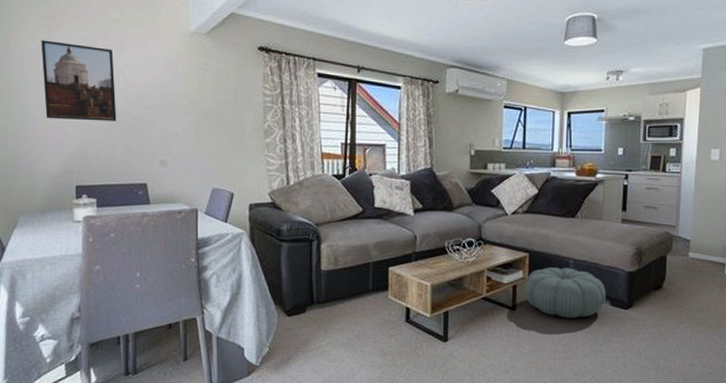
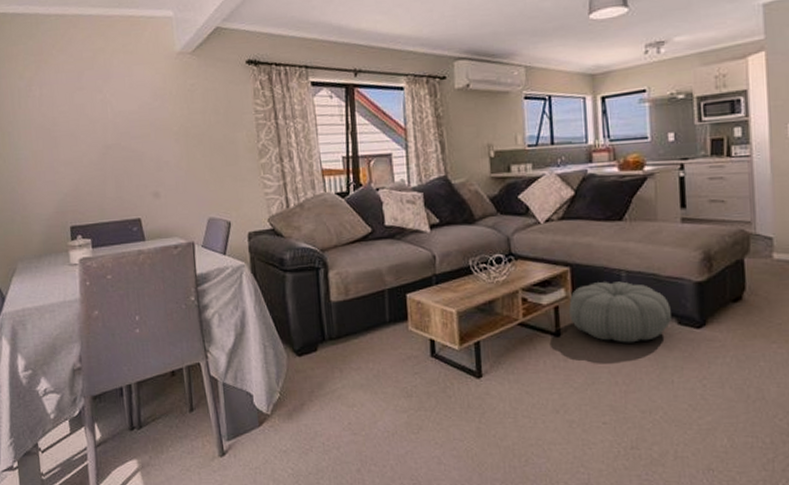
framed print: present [41,40,117,121] -> none [30,77,107,159]

